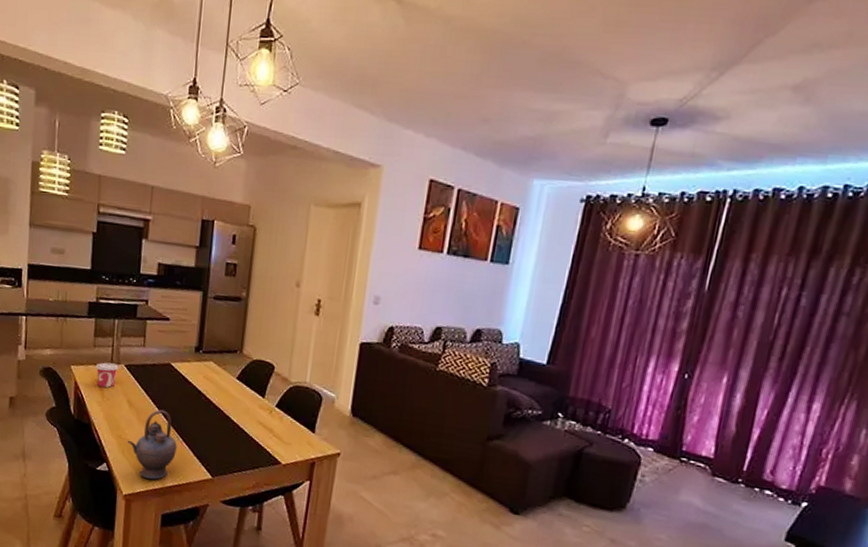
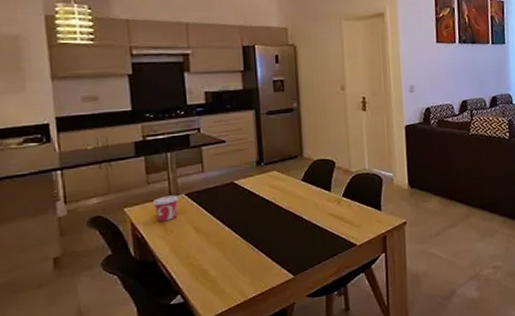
teapot: present [127,409,177,480] -> none [199,227,254,297]

